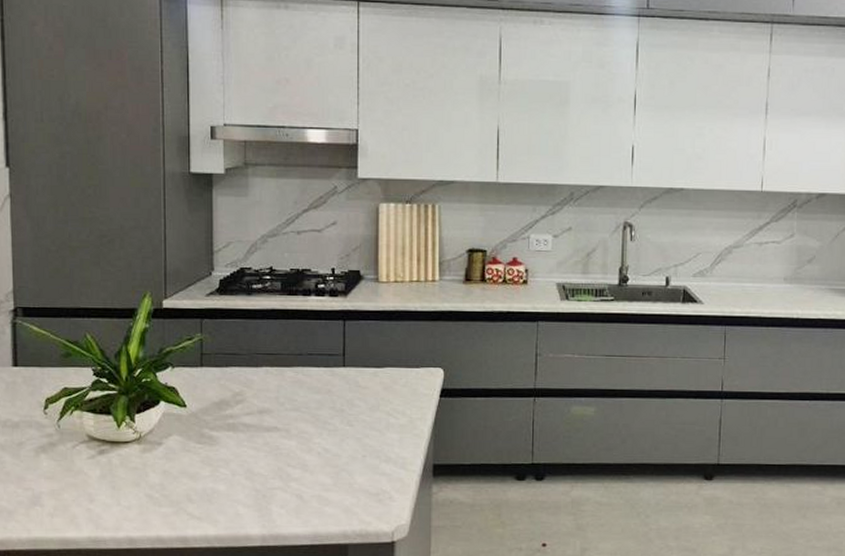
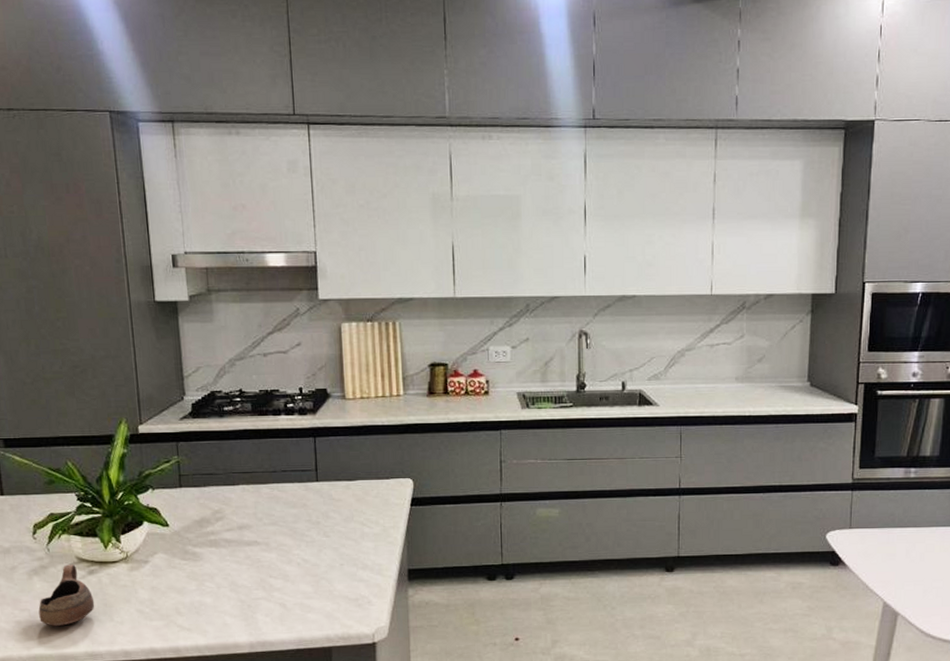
cup: none [43,443,103,508] -> present [38,564,95,626]

